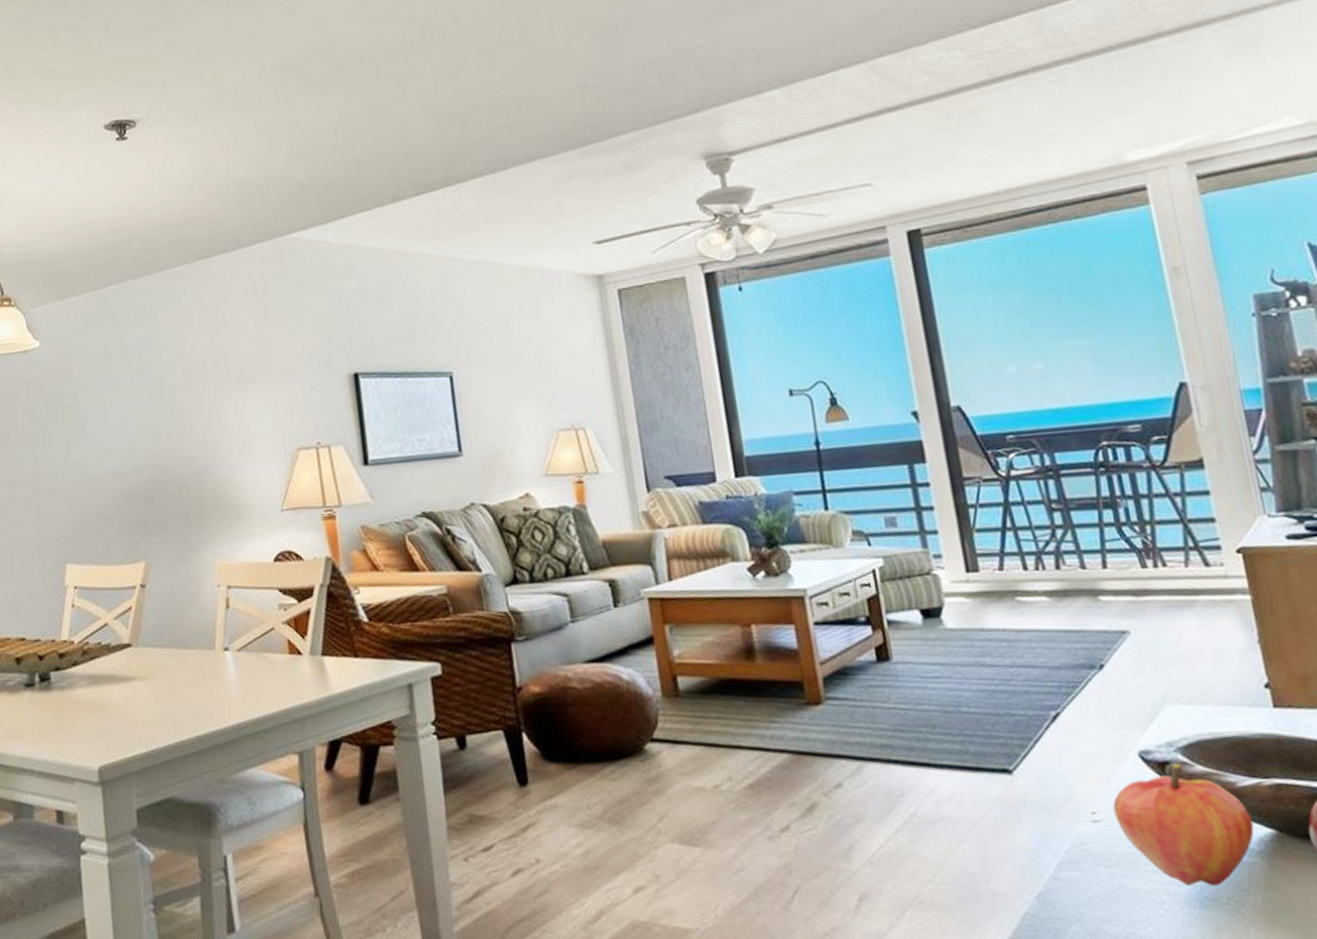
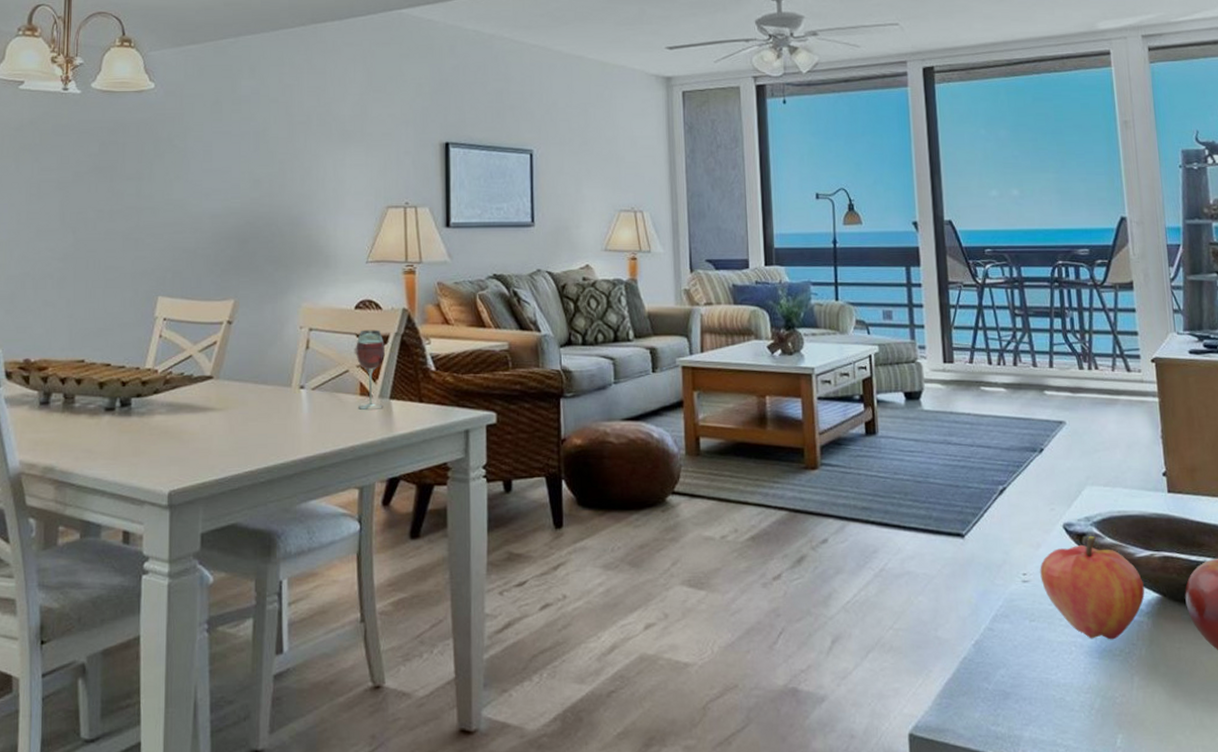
wineglass: none [279,582,315,670] -> present [356,329,385,411]

